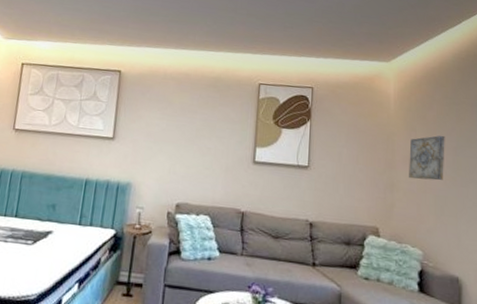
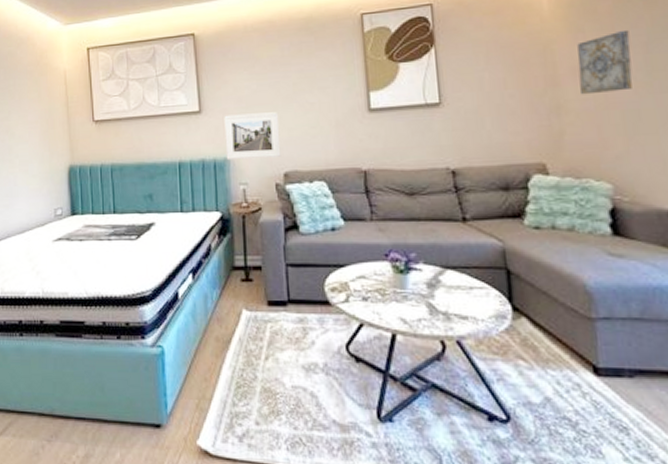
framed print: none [128,145,181,189] -> present [224,112,281,159]

